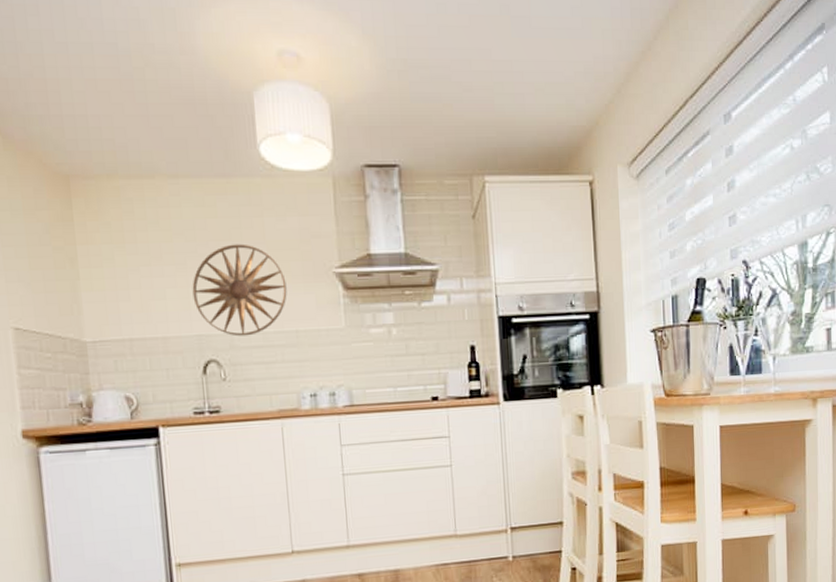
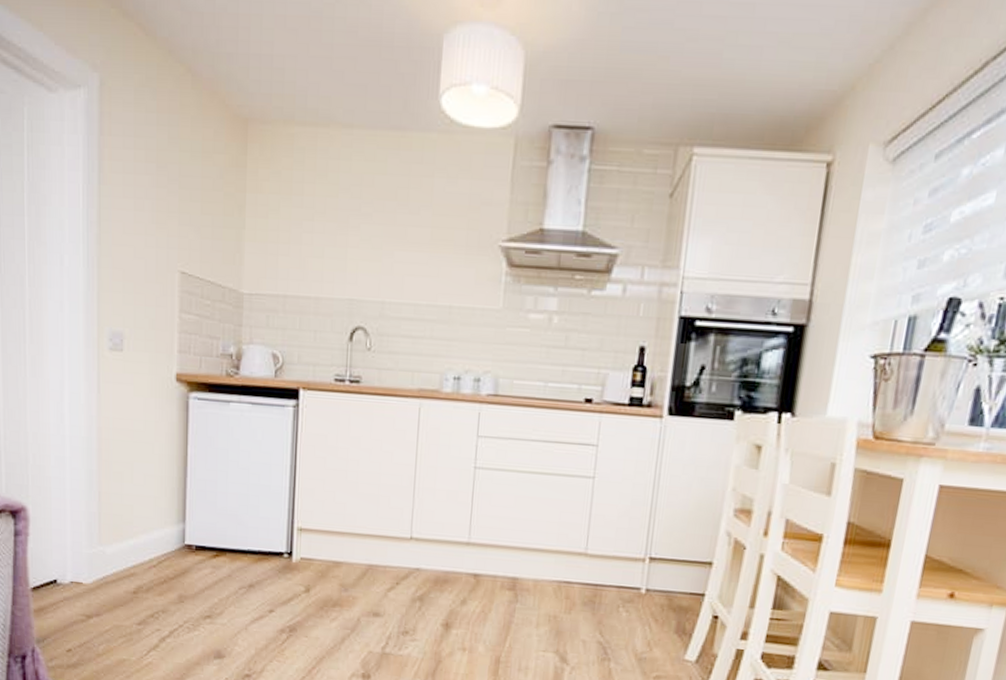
wall art: present [192,244,287,337] -> none [350,205,447,306]

